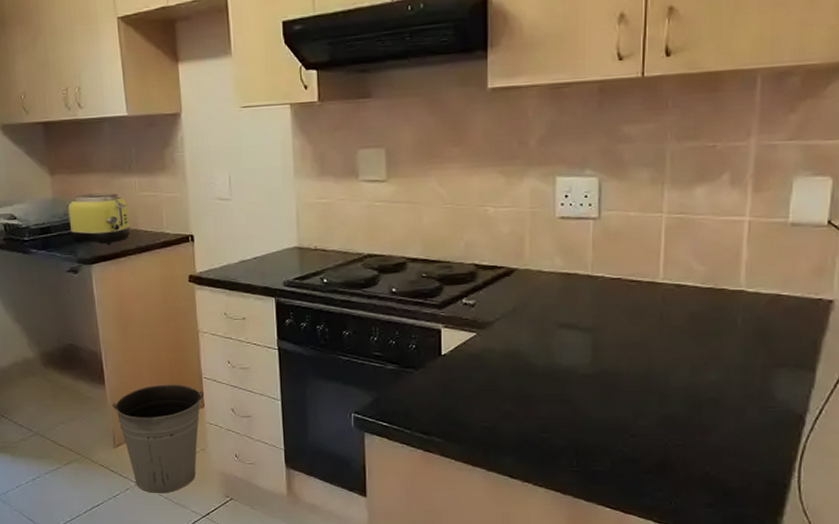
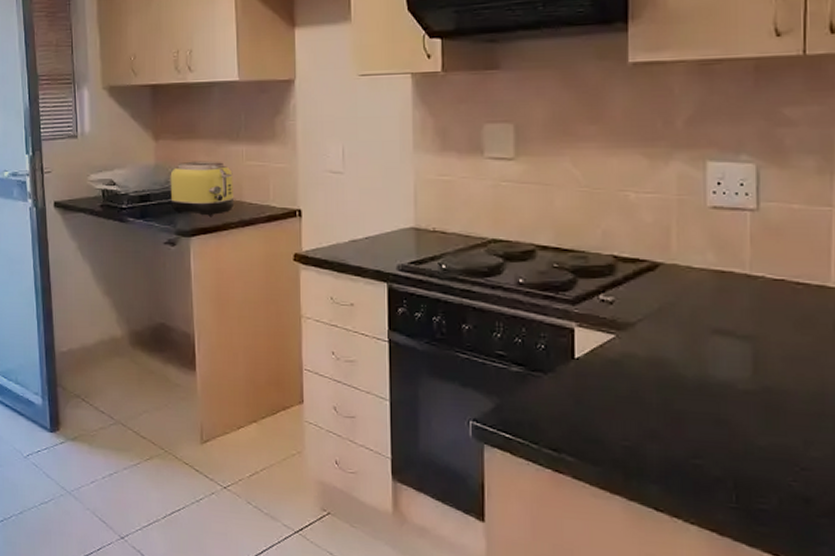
bucket: present [112,384,205,493] -> none [202,374,305,501]

